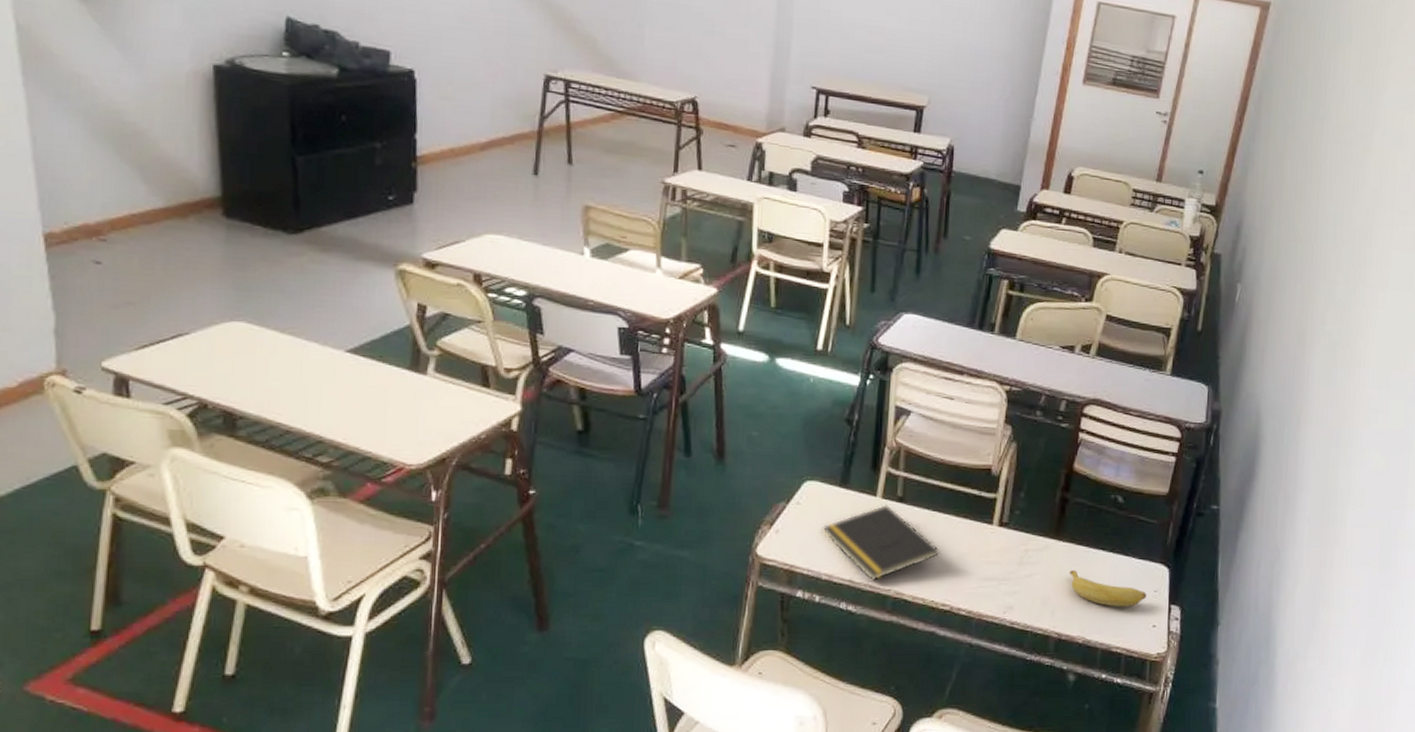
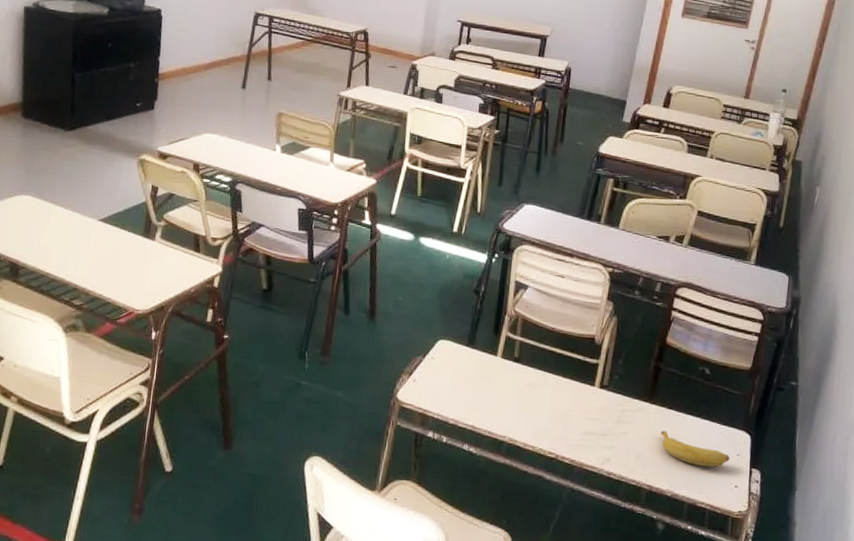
notepad: present [822,505,940,581] -> none [451,363,549,428]

